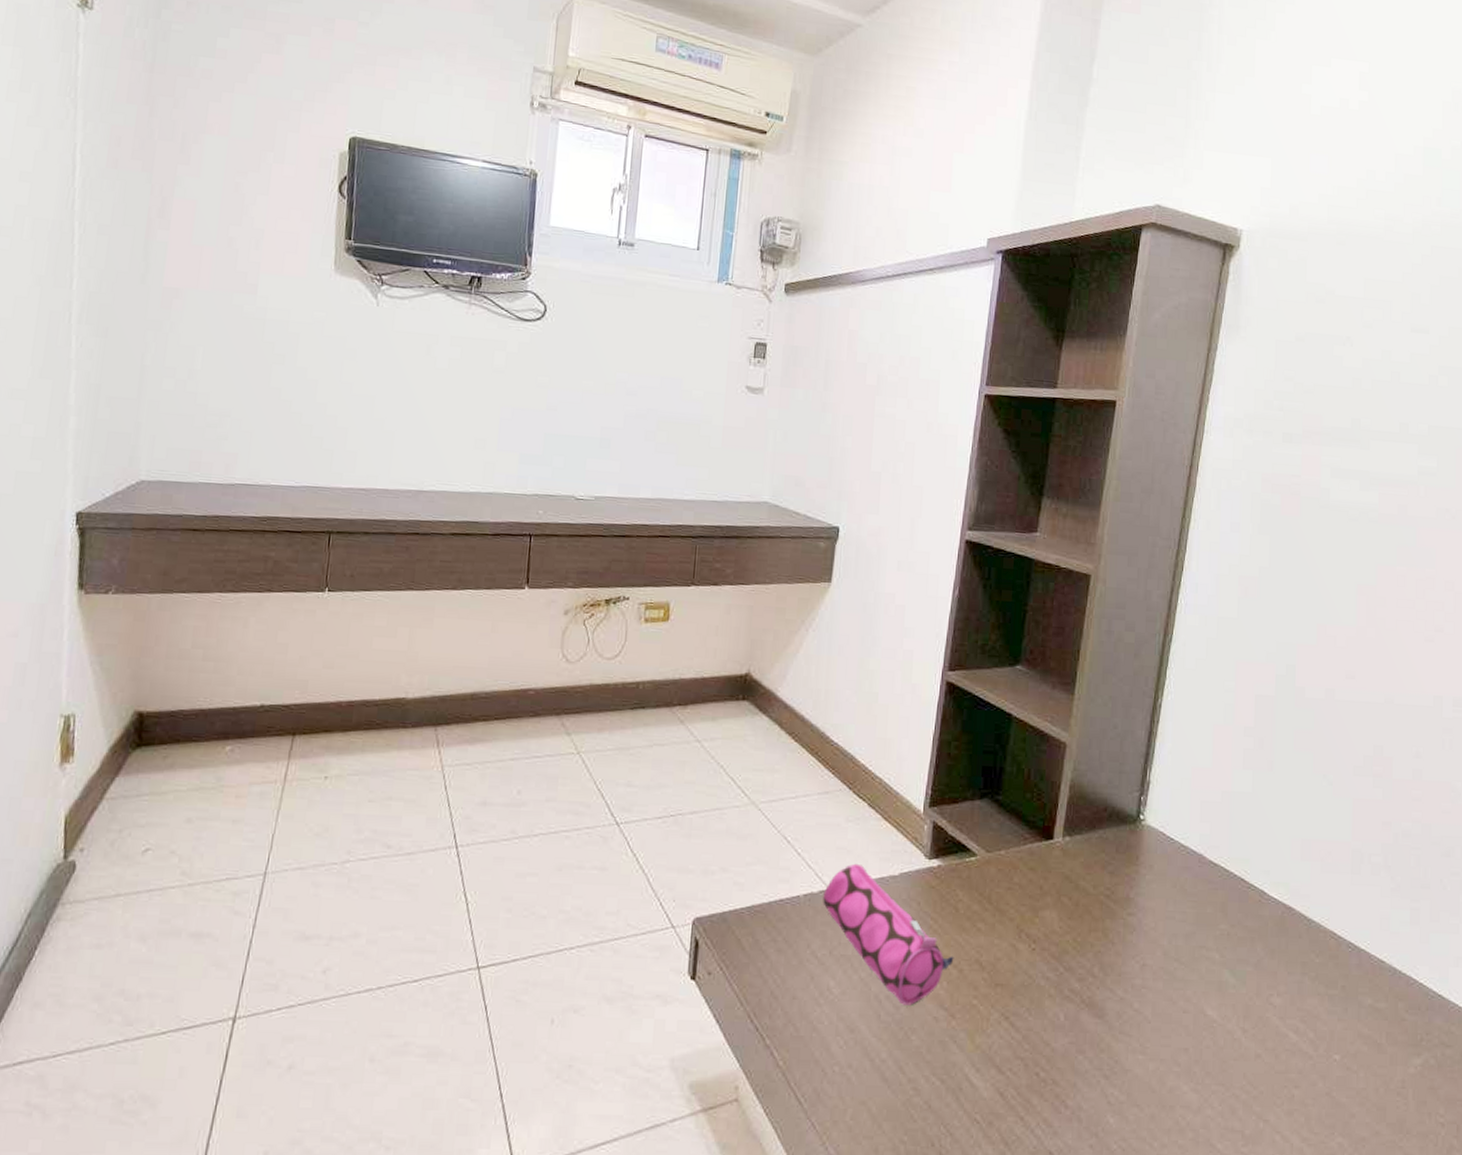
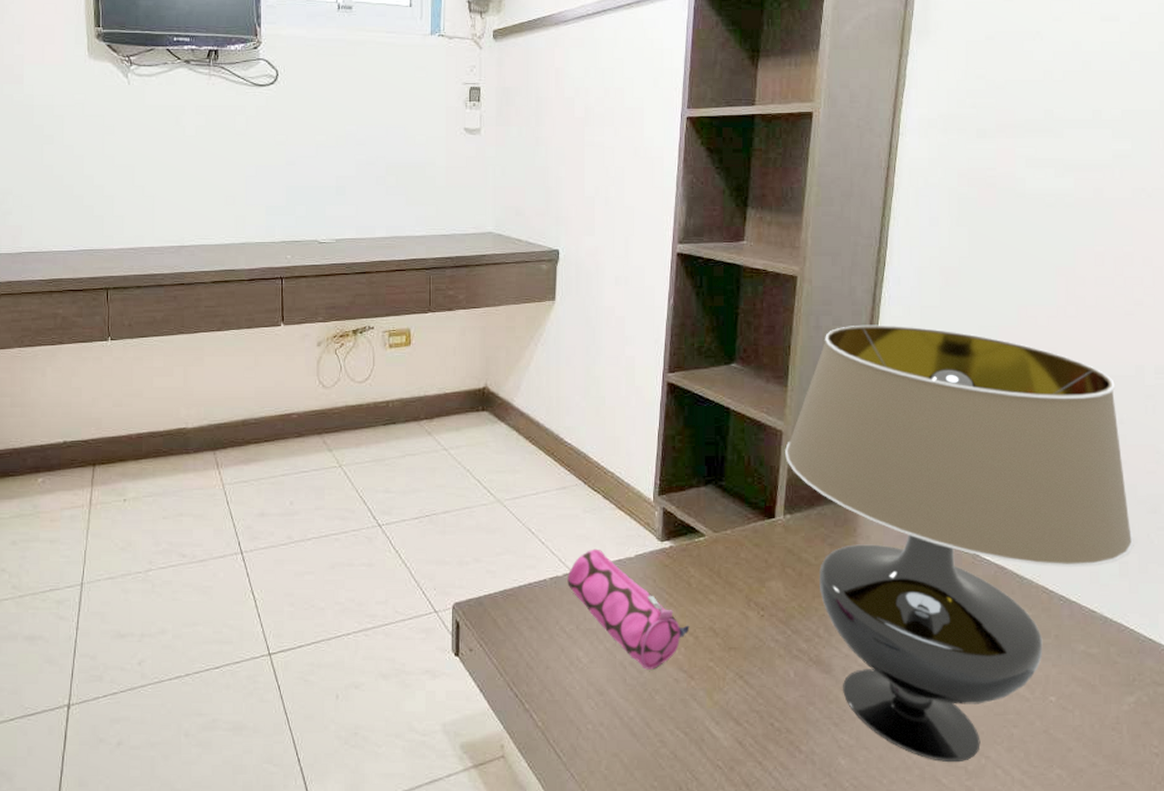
table lamp: none [1067,633,1427,1126] -> present [784,324,1134,763]

